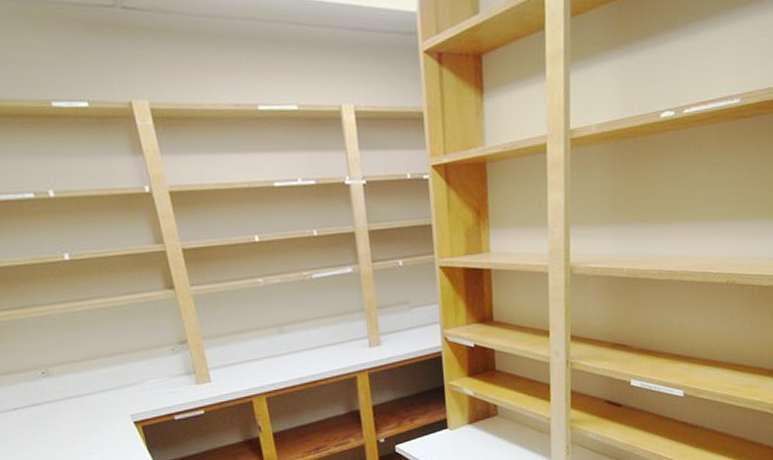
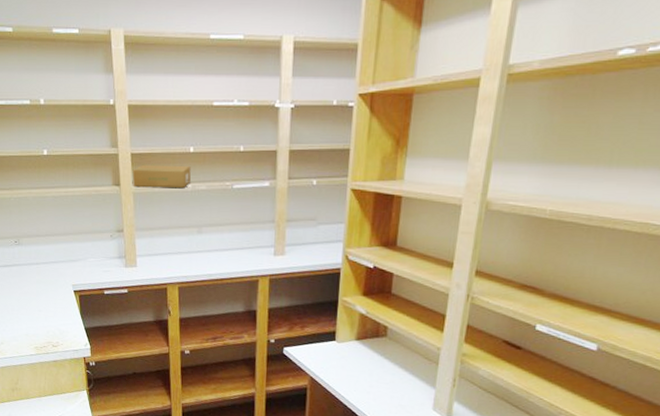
box: none [187,257,261,287] -> present [132,164,191,189]

